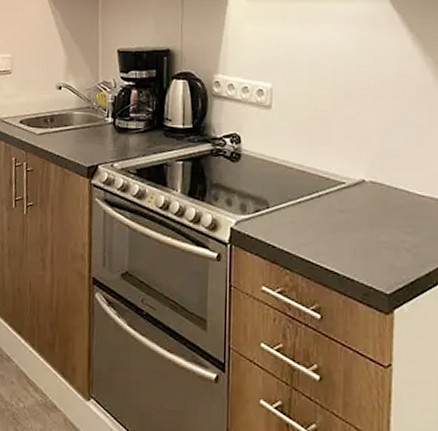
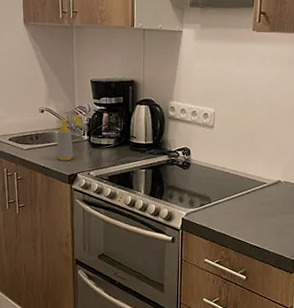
soap bottle: none [75,98,95,149] -> present [57,119,73,161]

